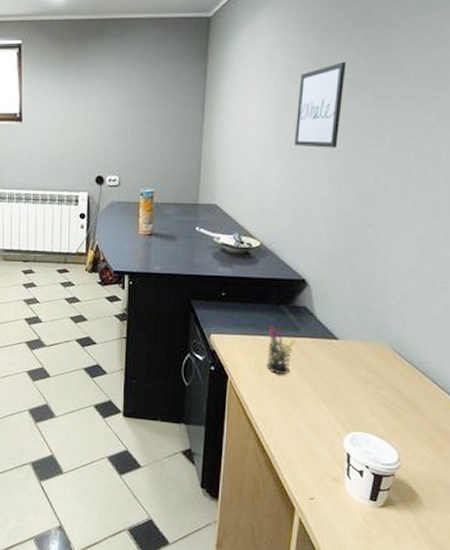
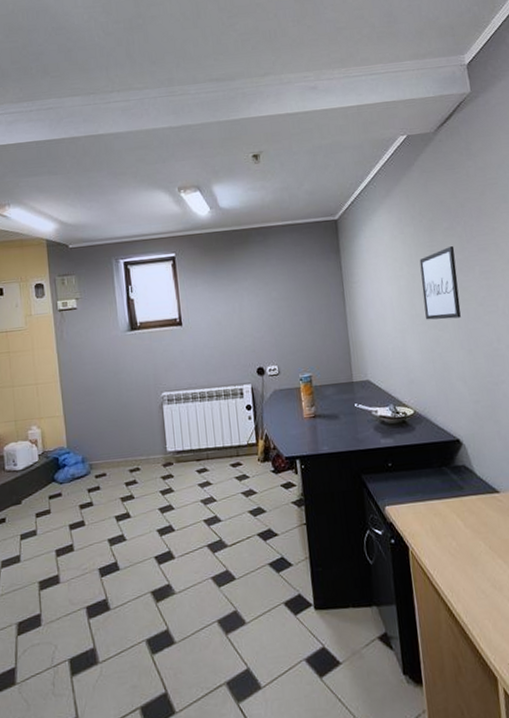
pen holder: present [266,327,295,375] -> none [437,489,463,537]

